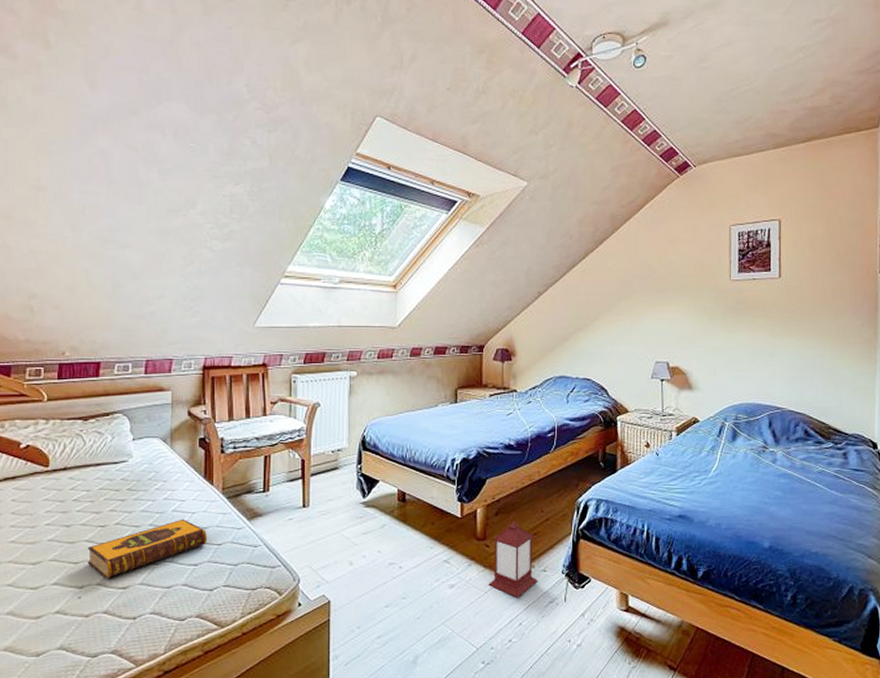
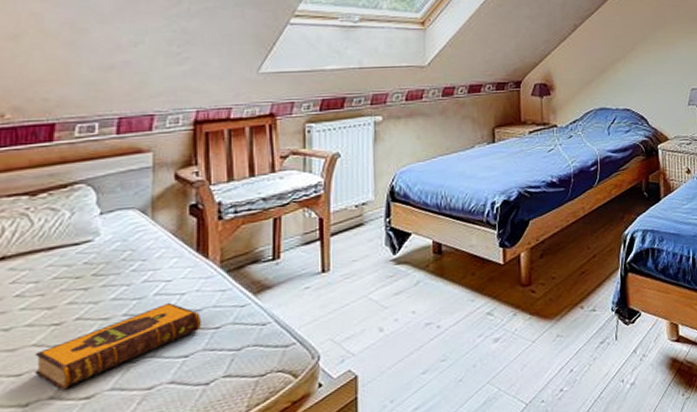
lantern: present [488,512,538,598] -> none [536,252,588,343]

